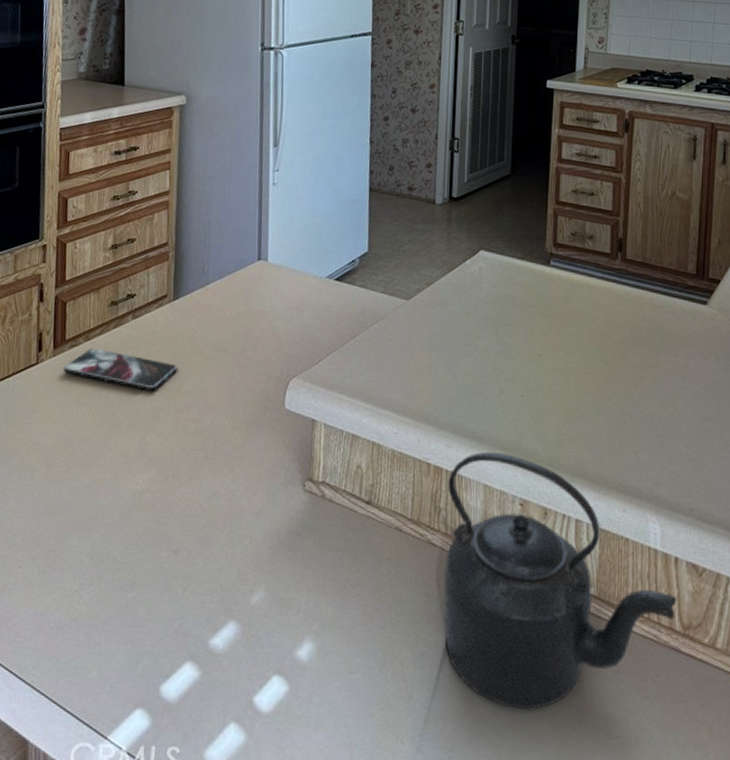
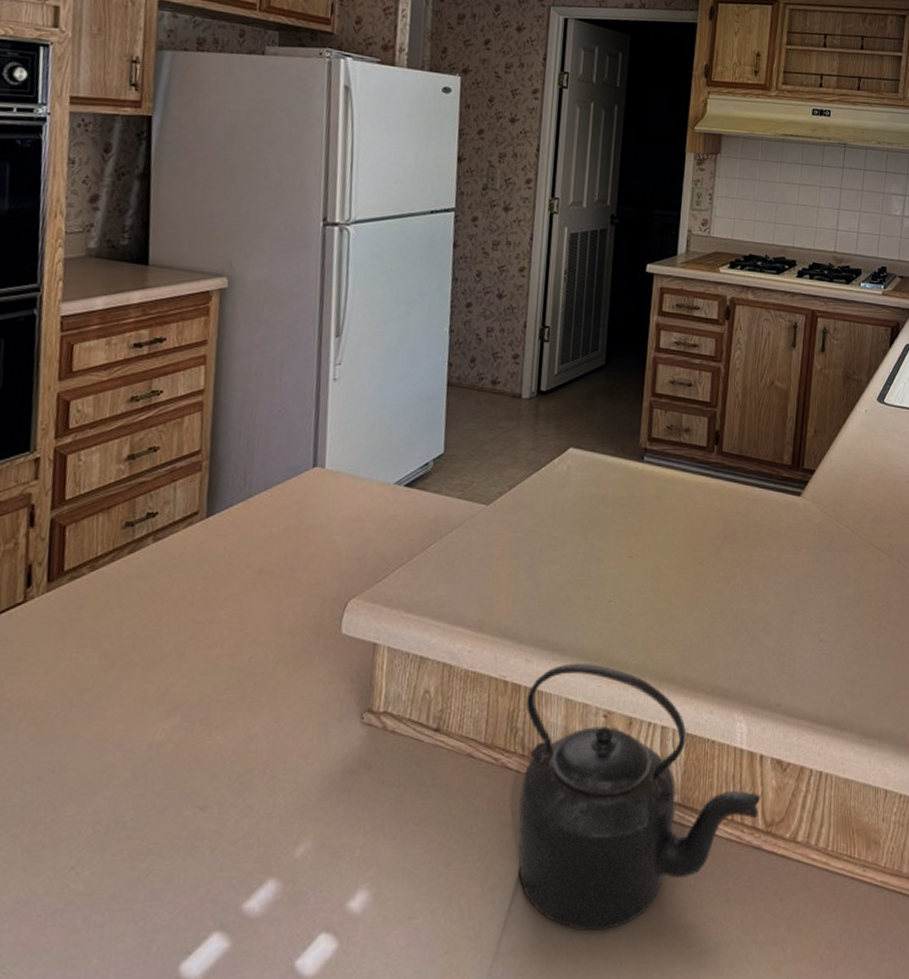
smartphone: present [63,348,179,391] -> none [59,579,211,625]

